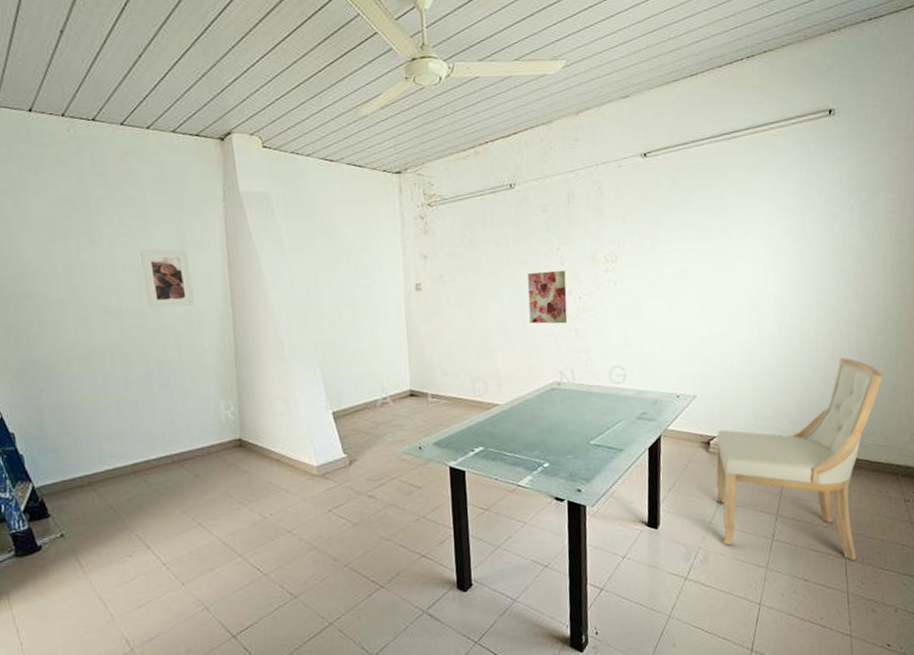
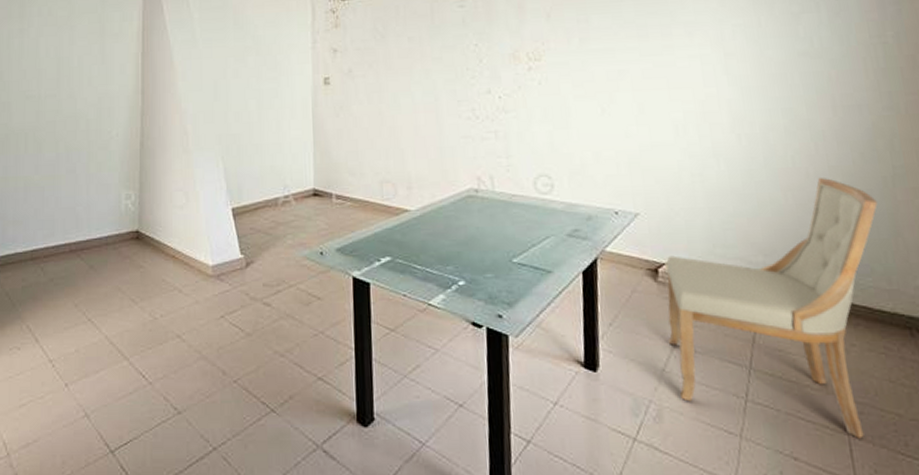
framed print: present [141,249,194,309] -> none [63,38,107,95]
wall art: present [527,271,568,324] -> none [442,68,486,125]

